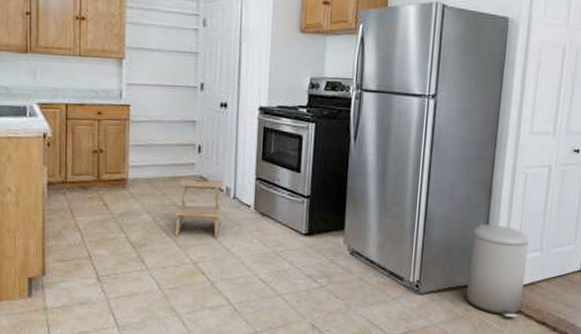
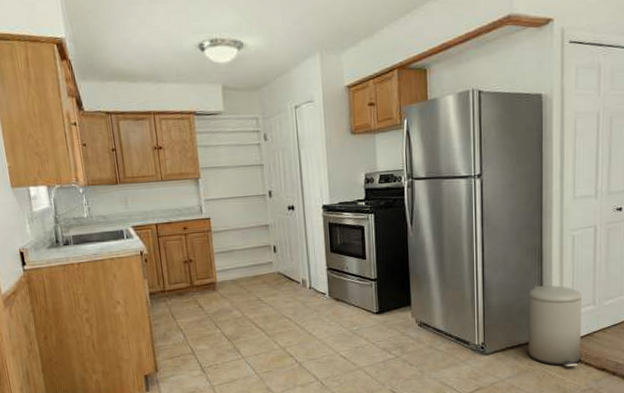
step stool: present [174,178,224,238] -> none [260,274,301,327]

